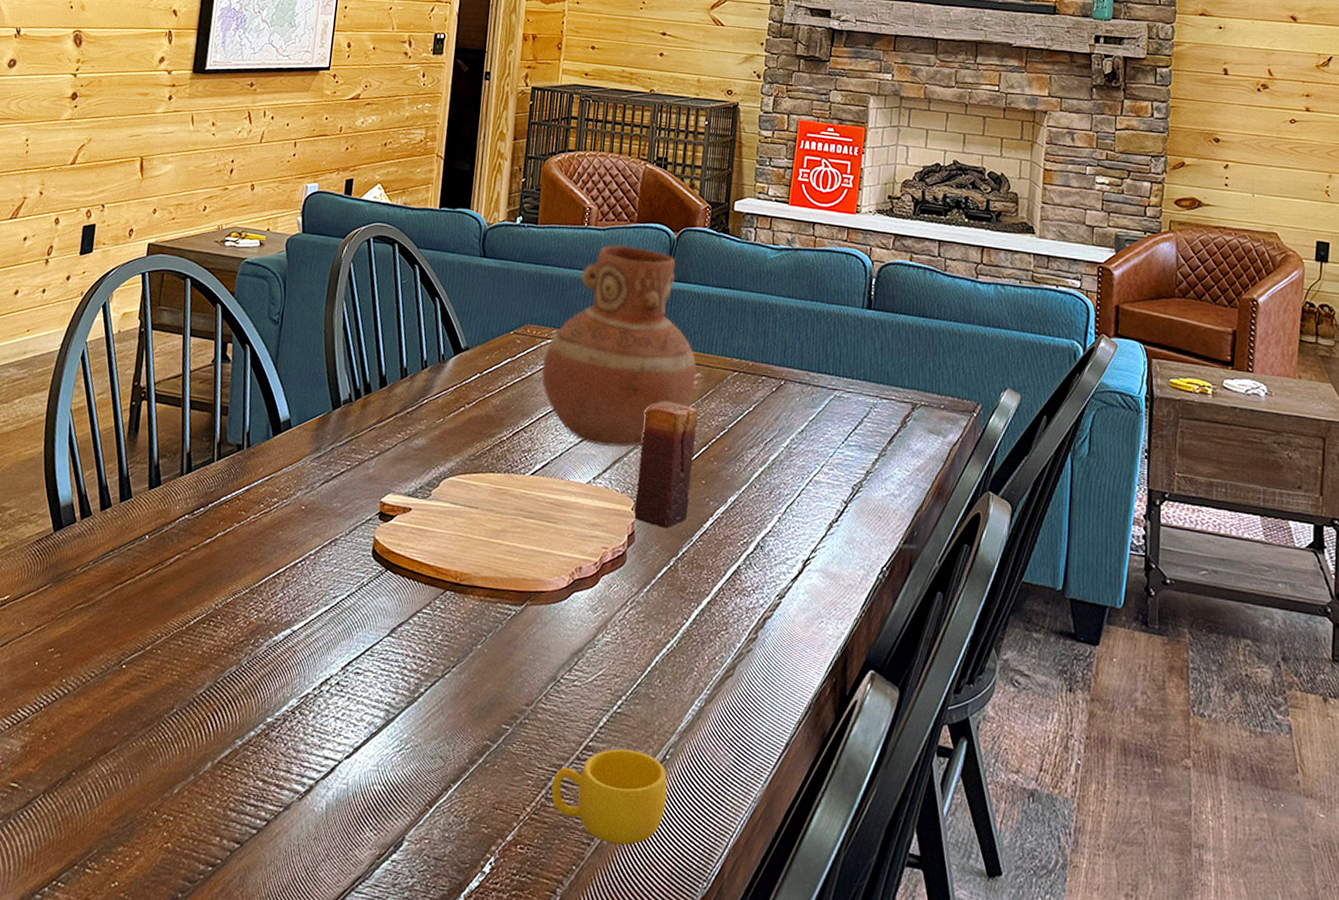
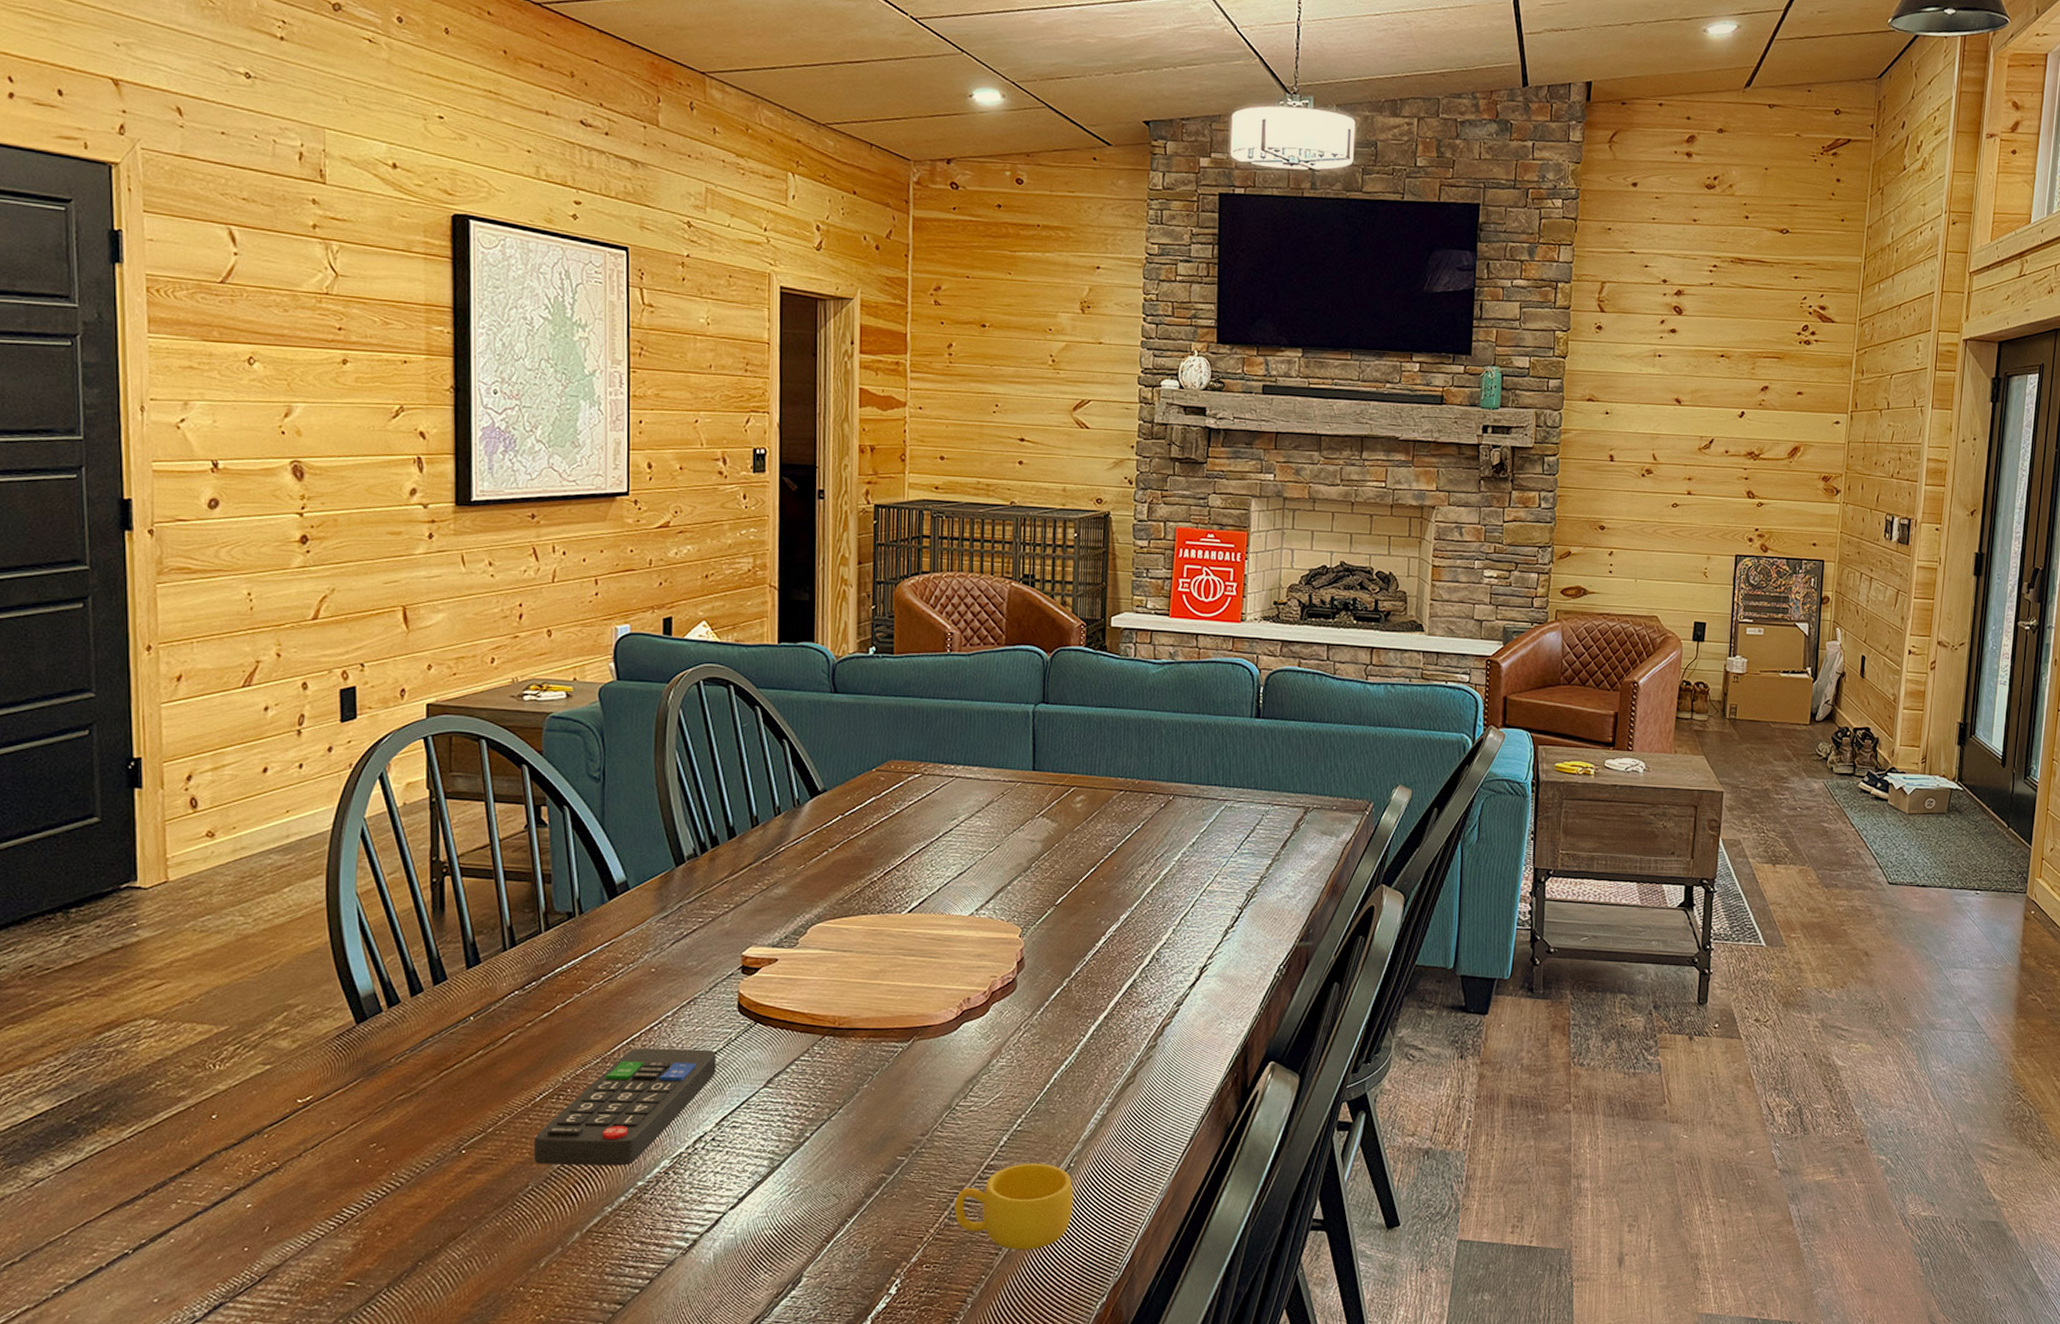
remote control: none [181,583,349,700] -> present [533,1048,717,1166]
vase: present [541,245,697,447] -> none [911,670,1080,878]
candle: present [634,401,699,529] -> none [1022,827,1084,951]

